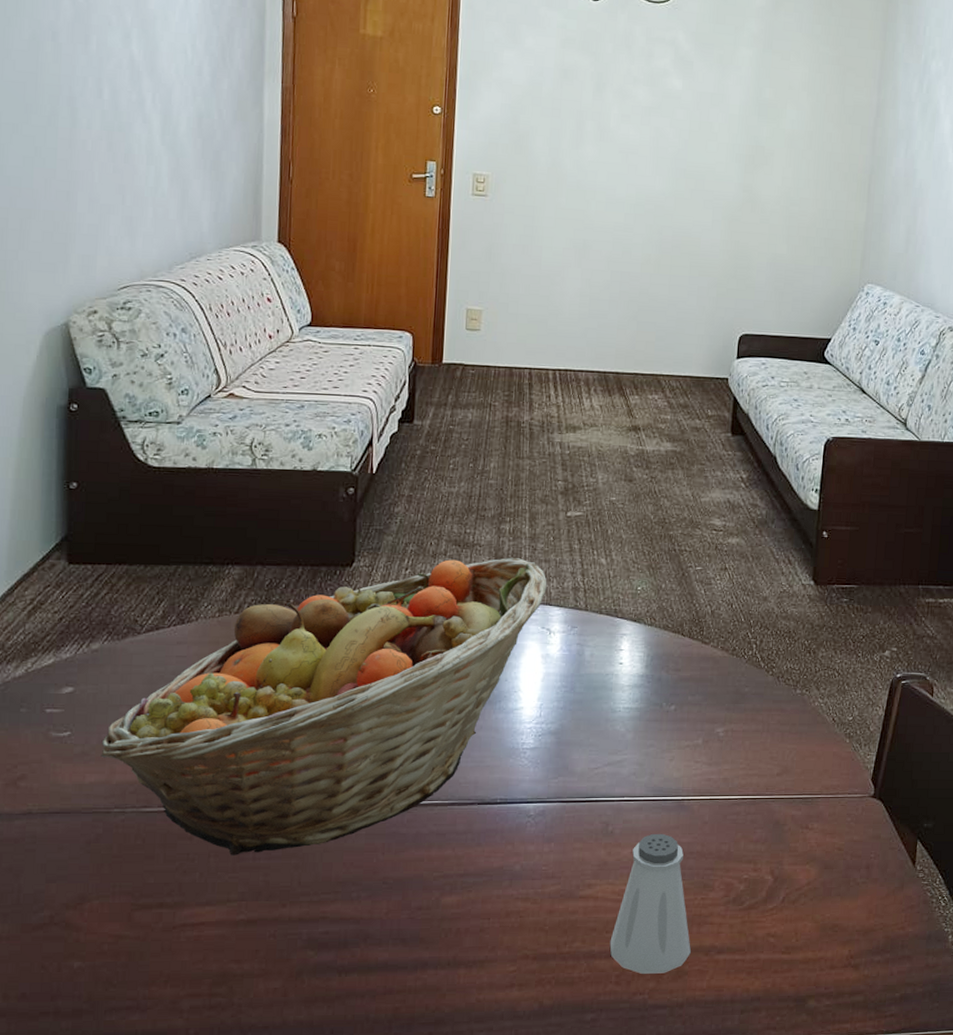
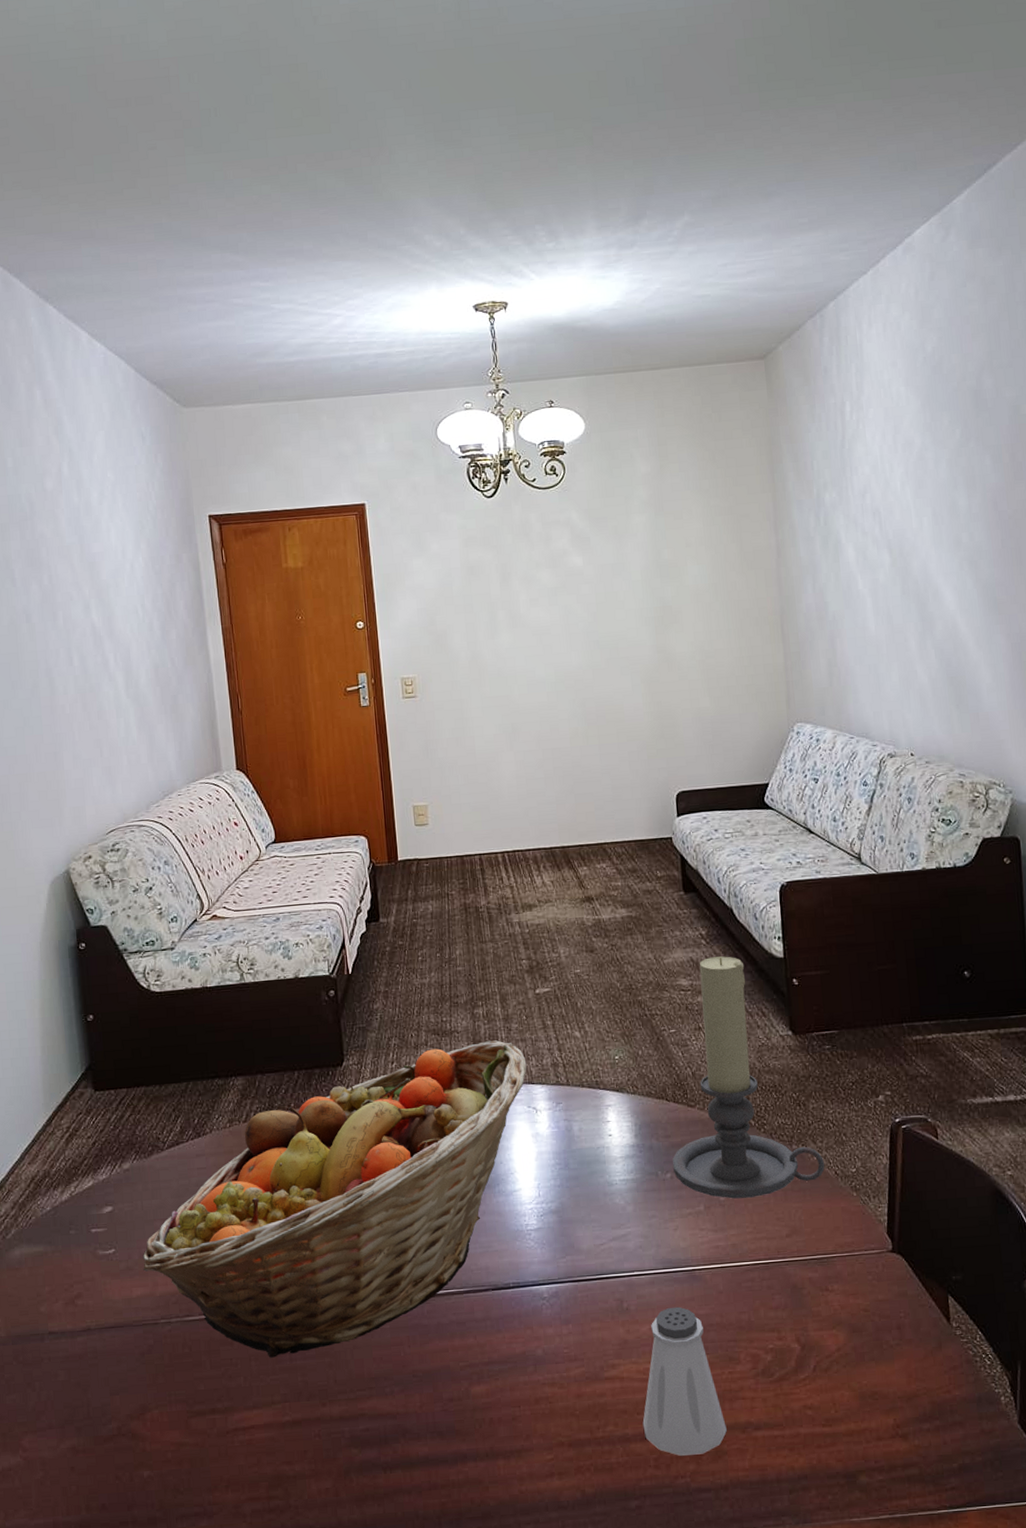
candle holder: none [678,501,825,736] -> present [673,956,825,1199]

